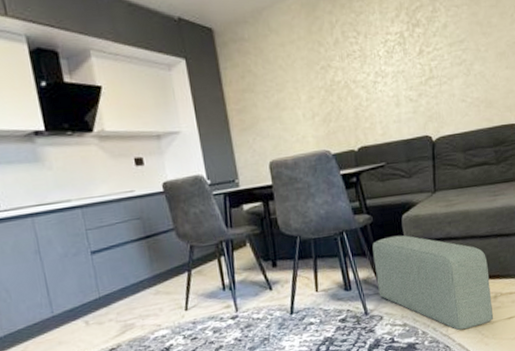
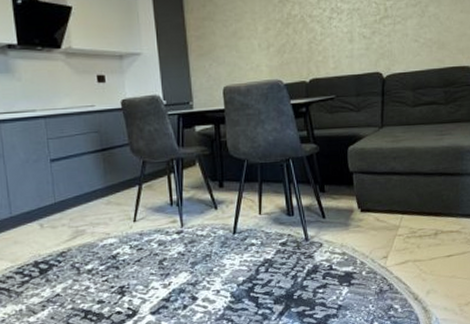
pouf: present [372,235,494,330] -> none [317,166,433,264]

